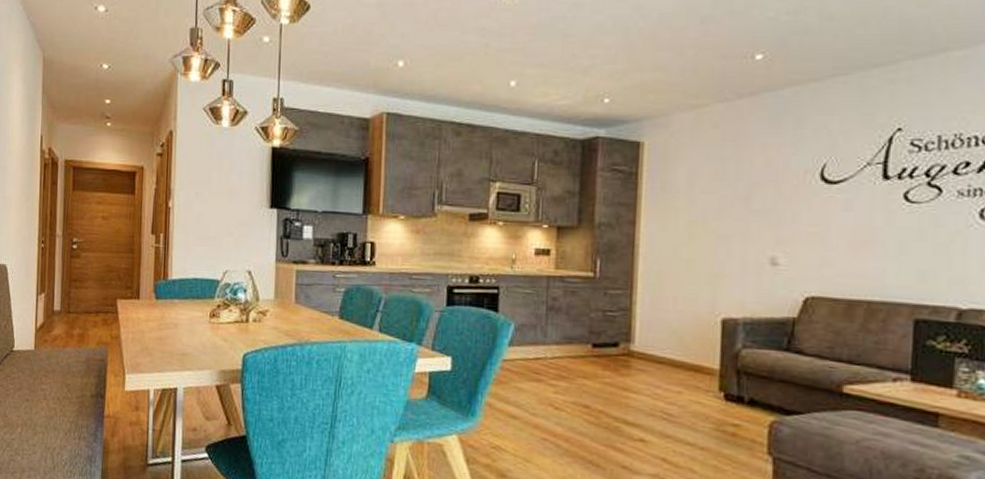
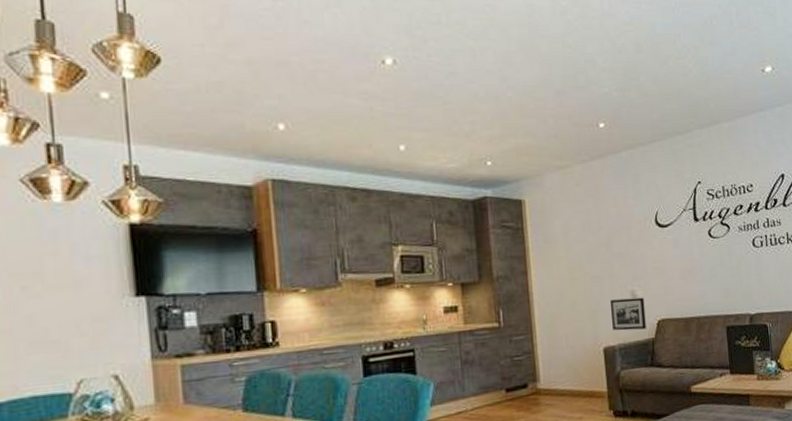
picture frame: none [738,264,789,305] -> present [609,297,646,331]

